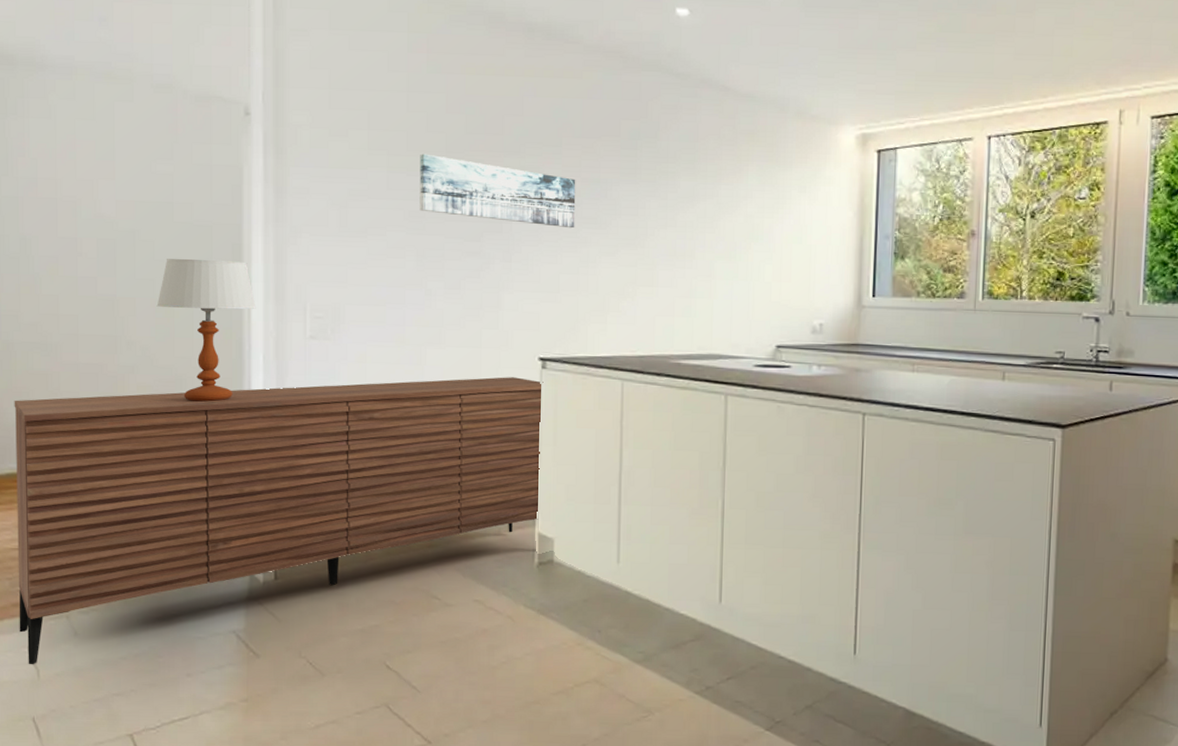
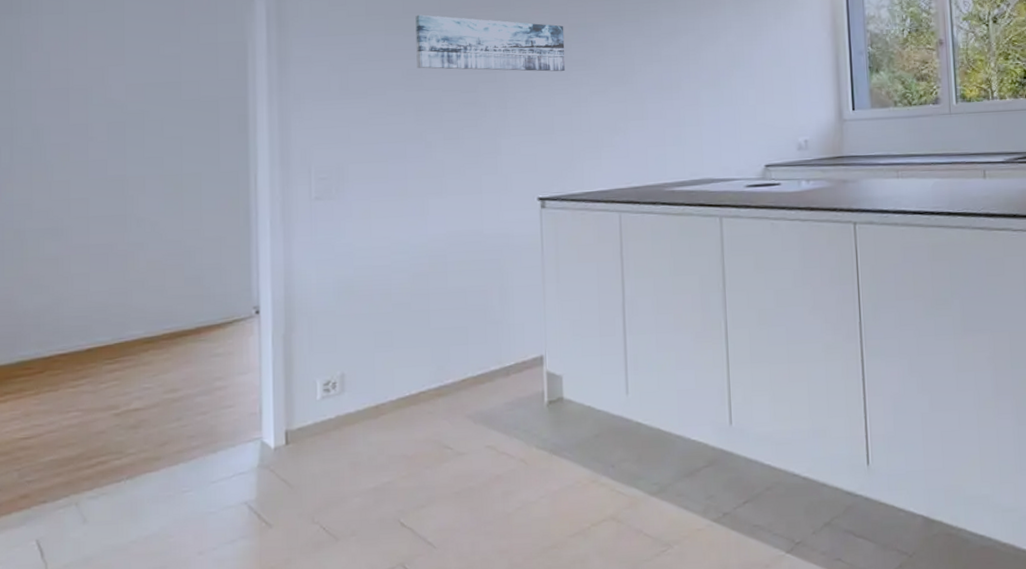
sideboard: present [14,377,544,665] -> none [25,219,545,559]
table lamp: present [156,258,256,402] -> none [165,132,262,272]

